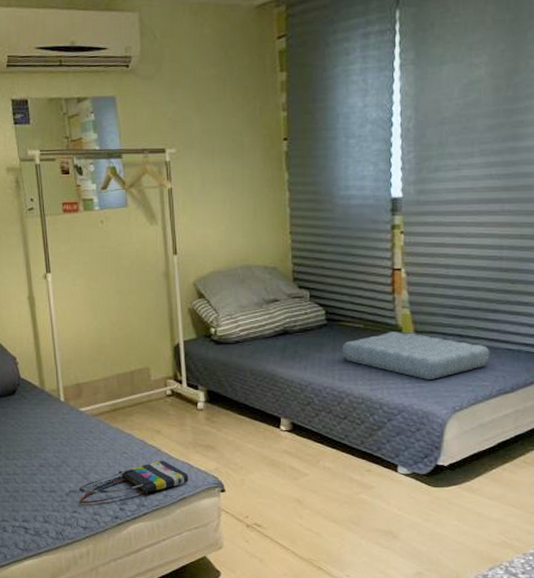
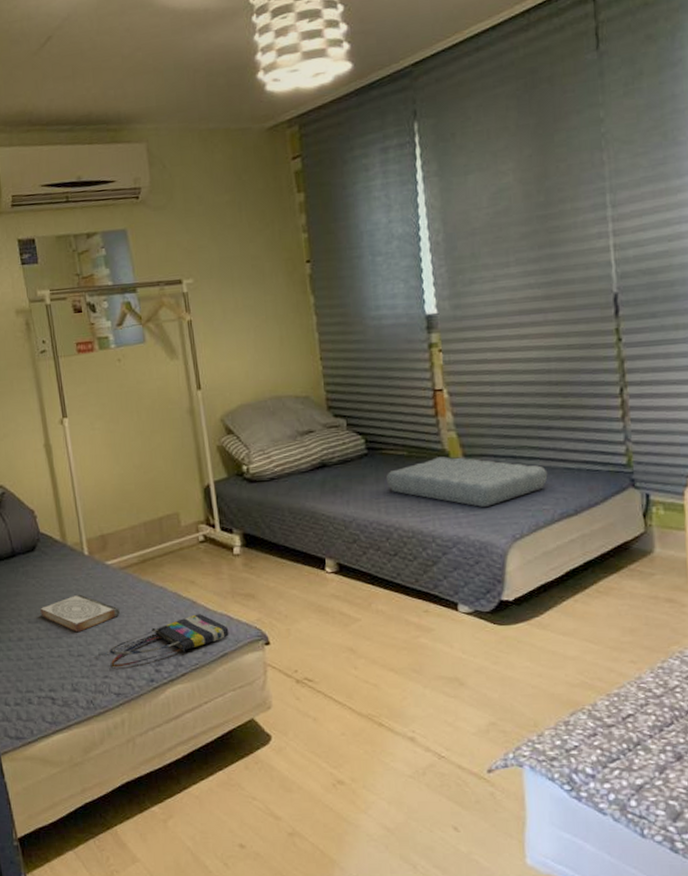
book: none [18,436,91,471] -> present [40,594,121,633]

